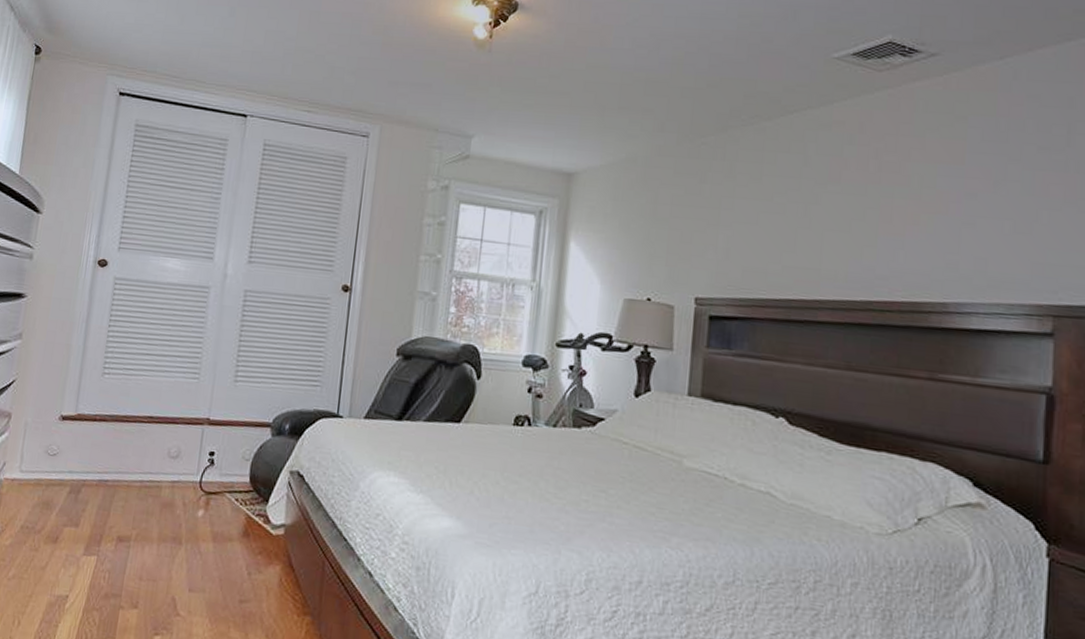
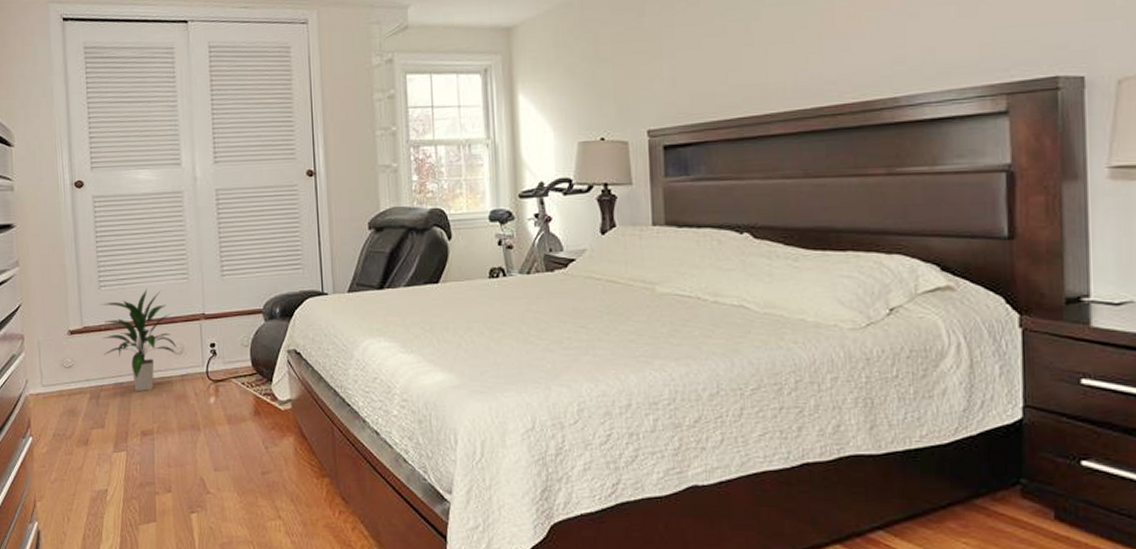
indoor plant: none [93,383,174,493] -> present [101,289,177,391]

